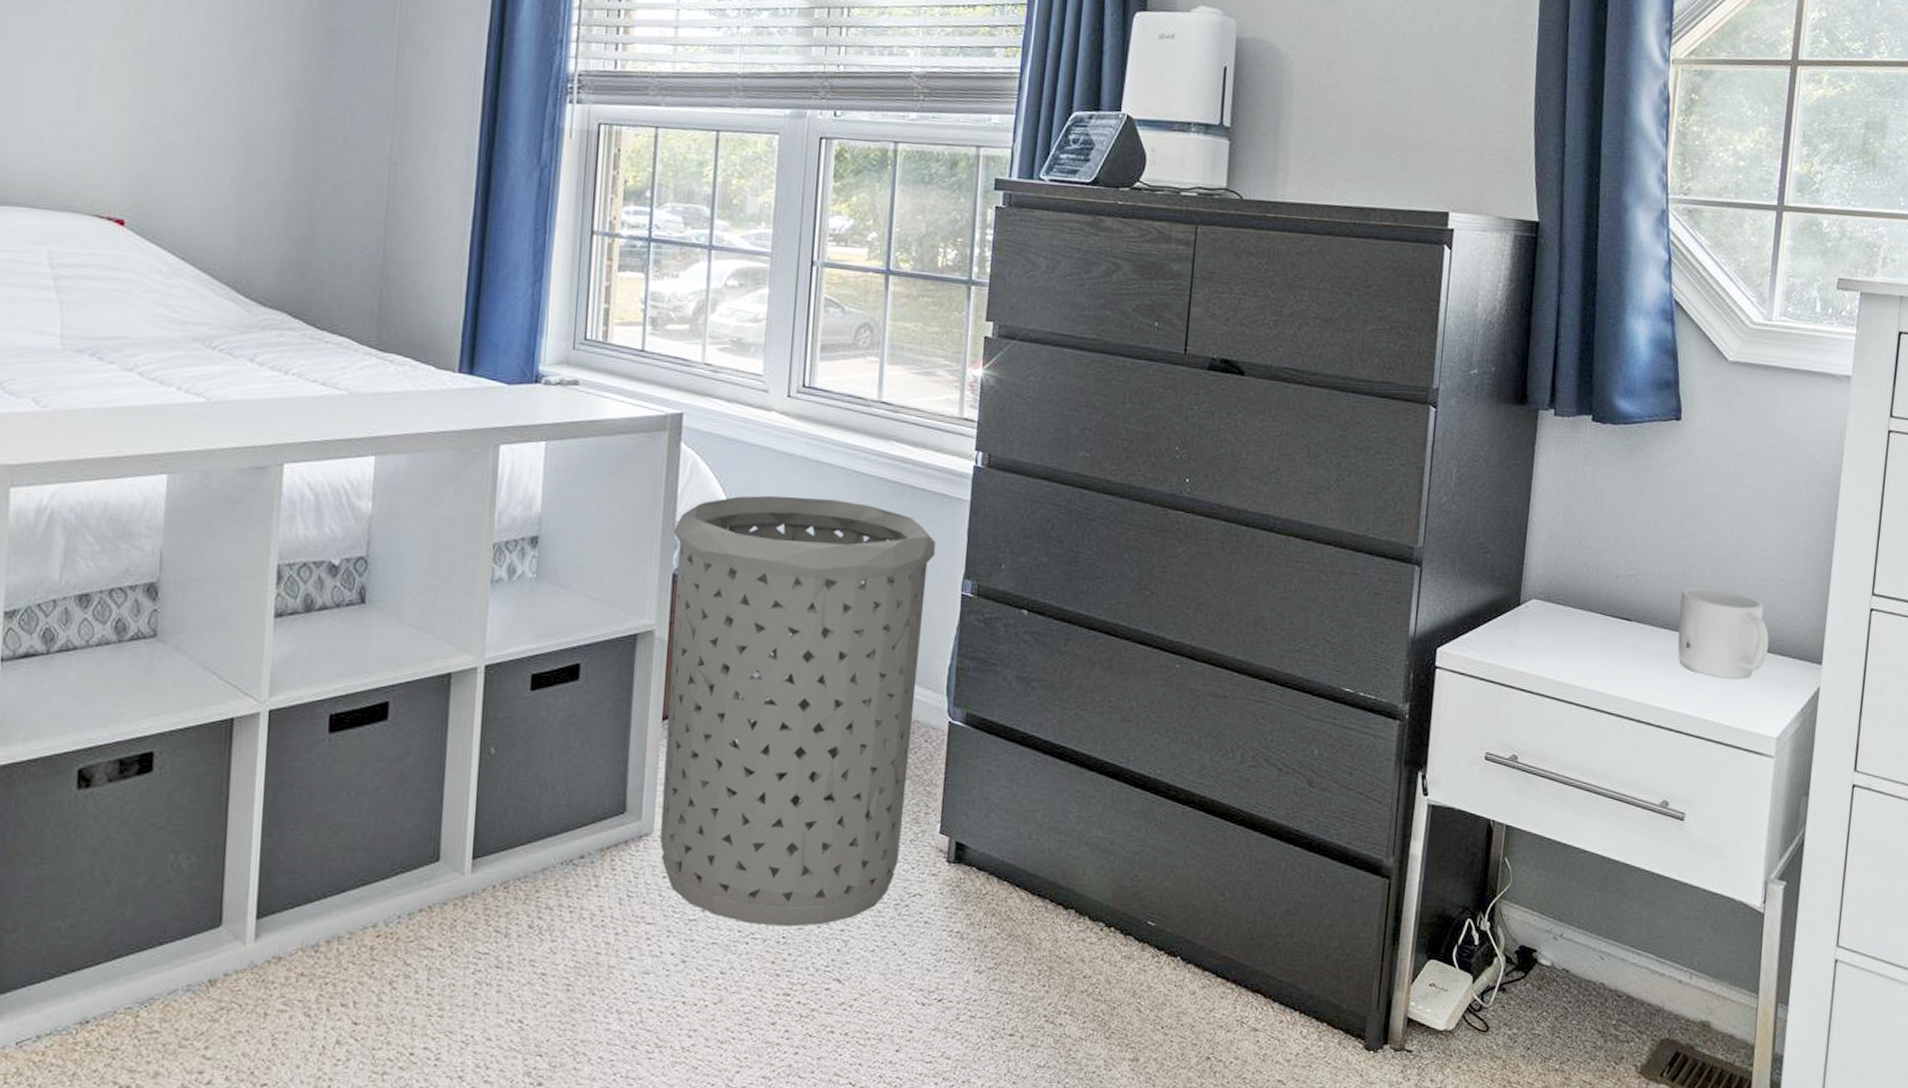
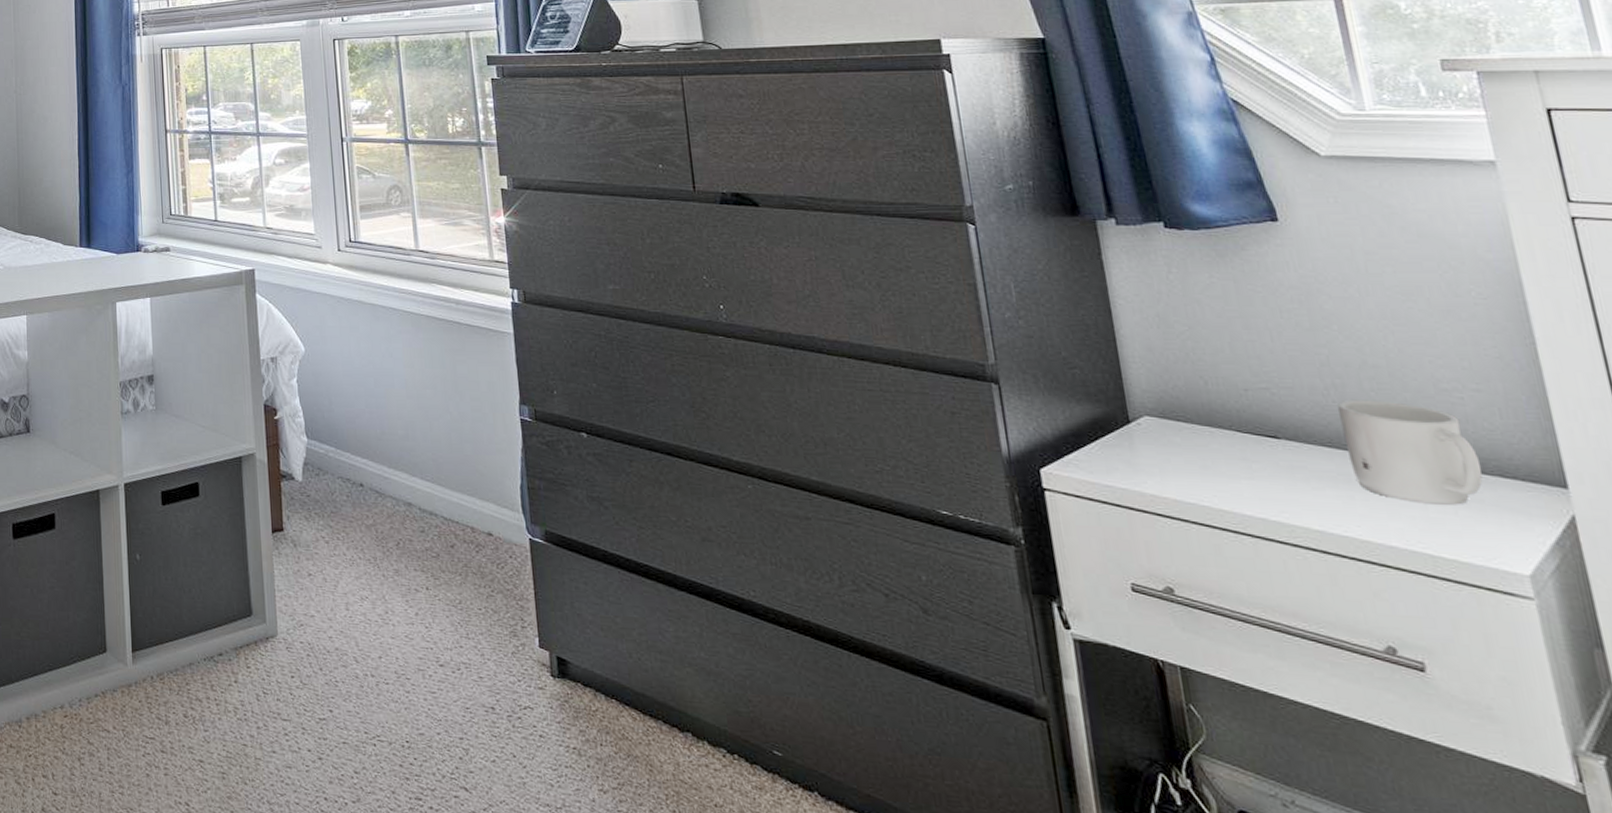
laundry basket: present [659,495,937,927] -> none [260,335,504,732]

